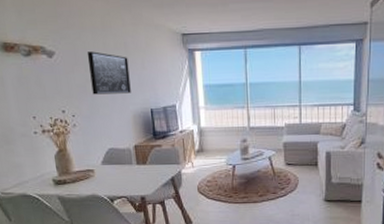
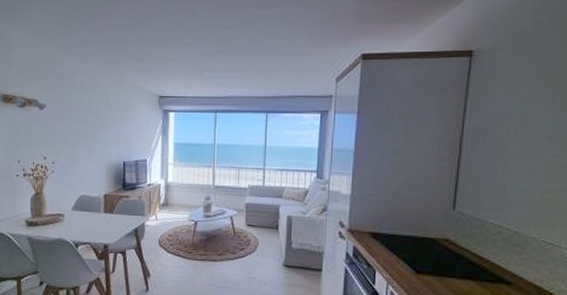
wall art: present [87,51,131,95] -> none [73,107,109,146]

